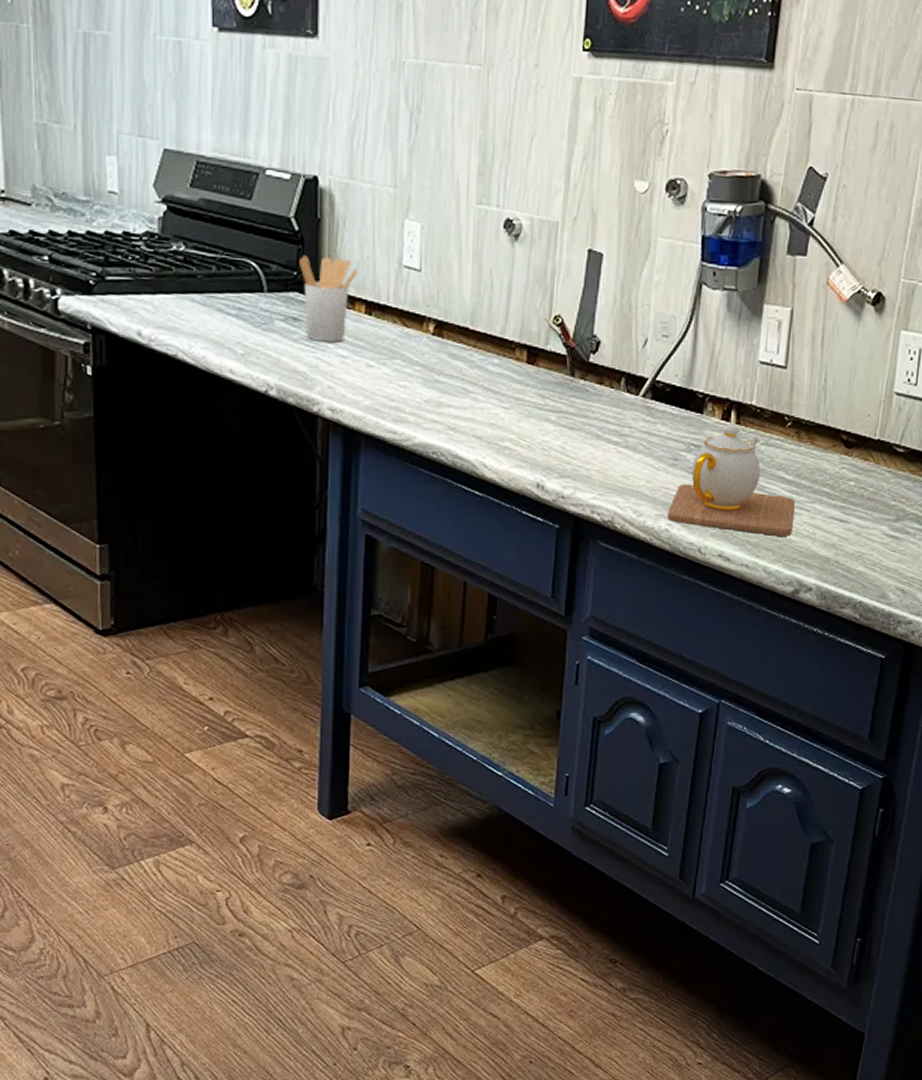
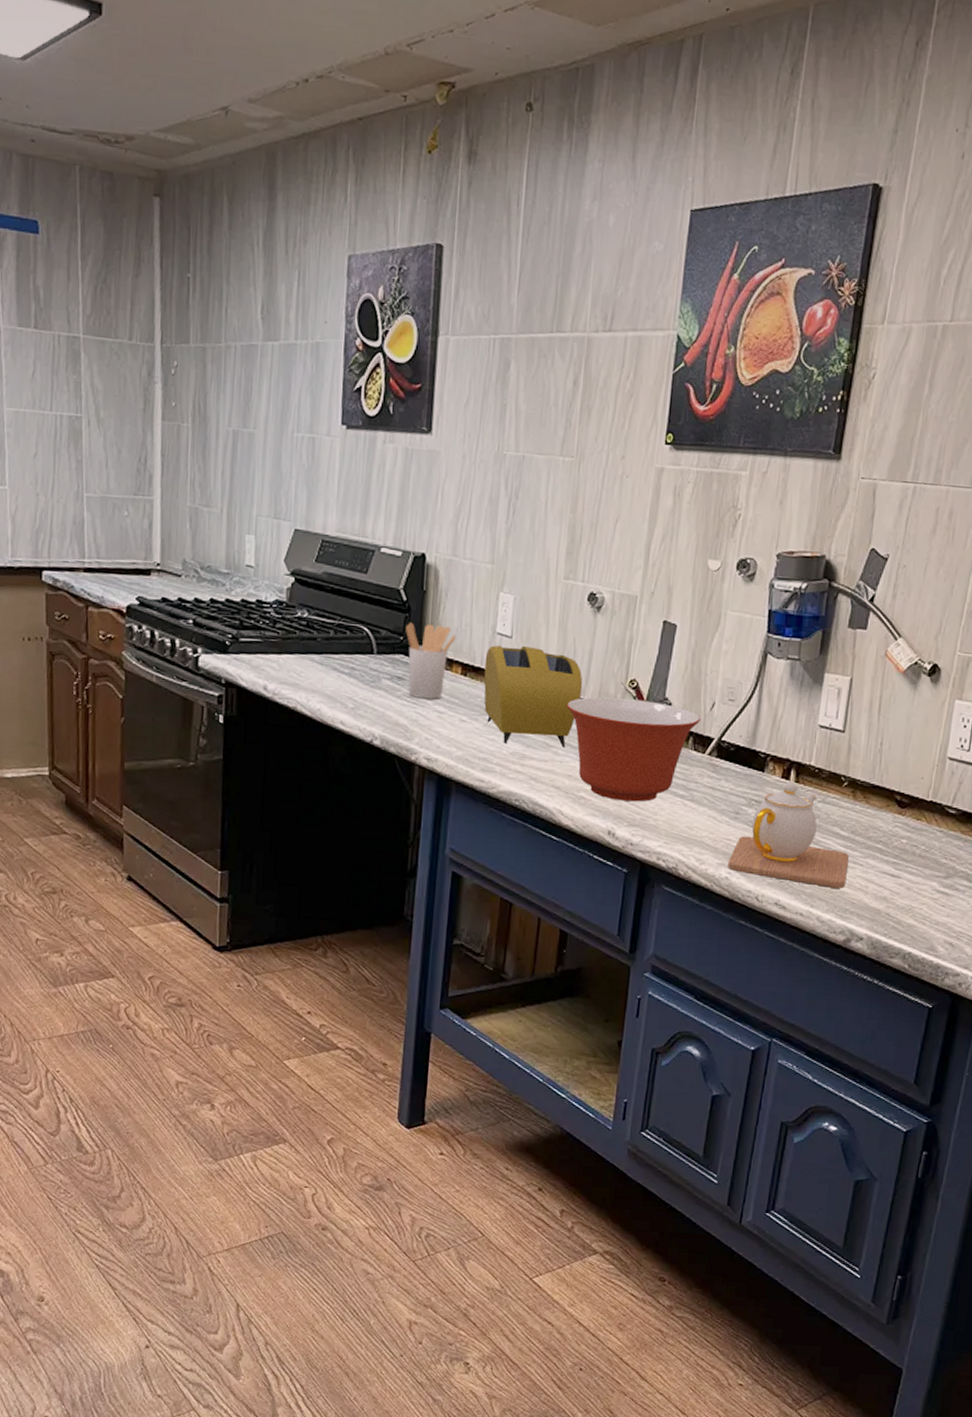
toaster: none [391,279,502,393] -> present [484,645,583,748]
mixing bowl: none [485,335,633,451] -> present [566,697,701,802]

